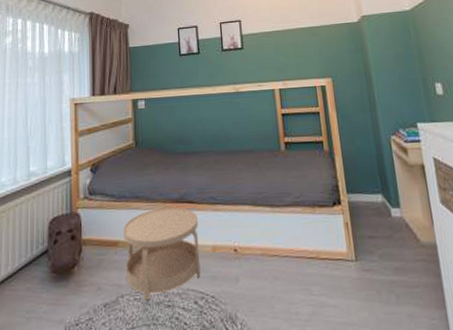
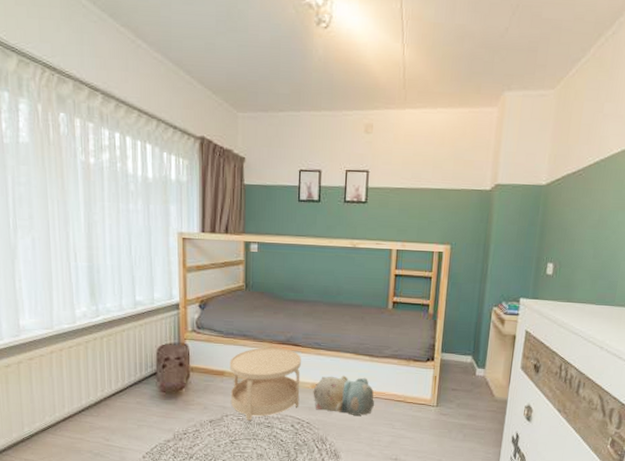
plush toy: none [214,232,284,282] -> present [313,375,374,416]

